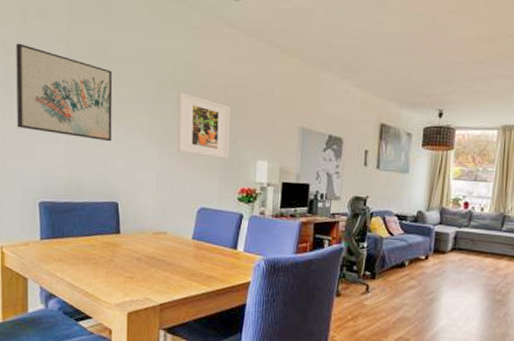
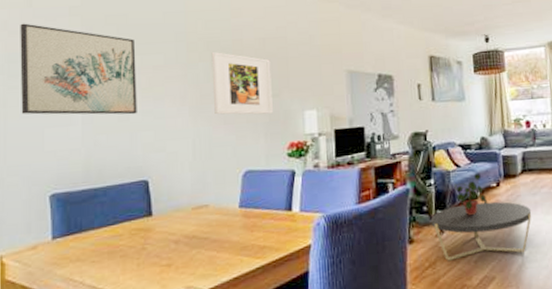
coffee table: none [359,270,454,323] -> present [431,201,532,261]
potted plant: none [385,243,415,281] -> present [454,173,488,215]

